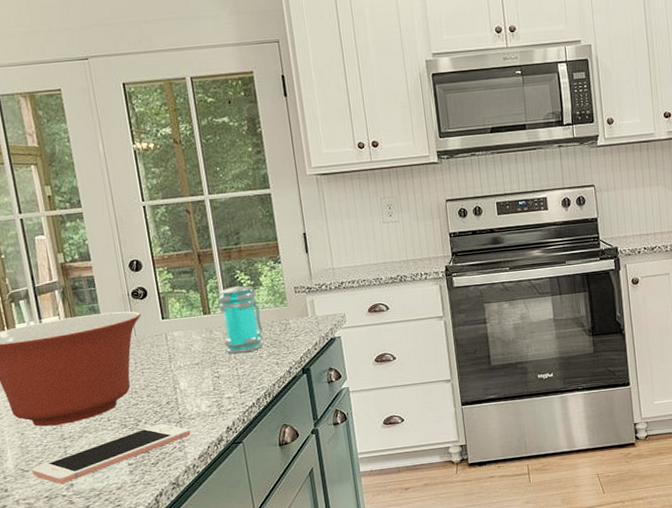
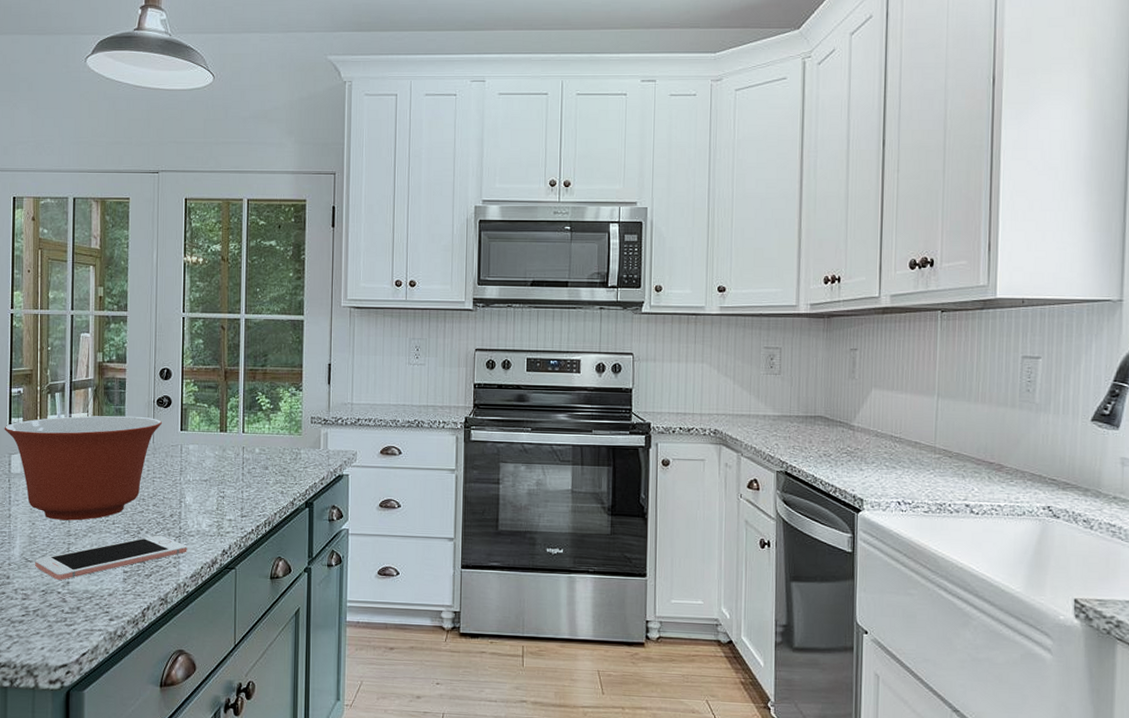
jar: present [217,286,264,354] -> none [235,408,274,477]

